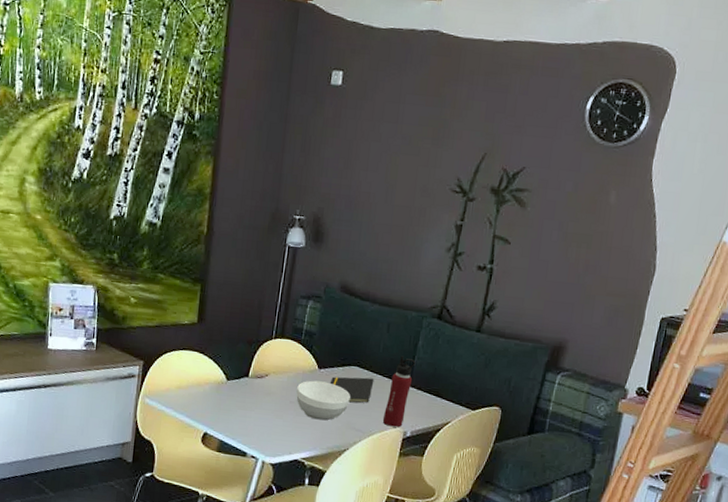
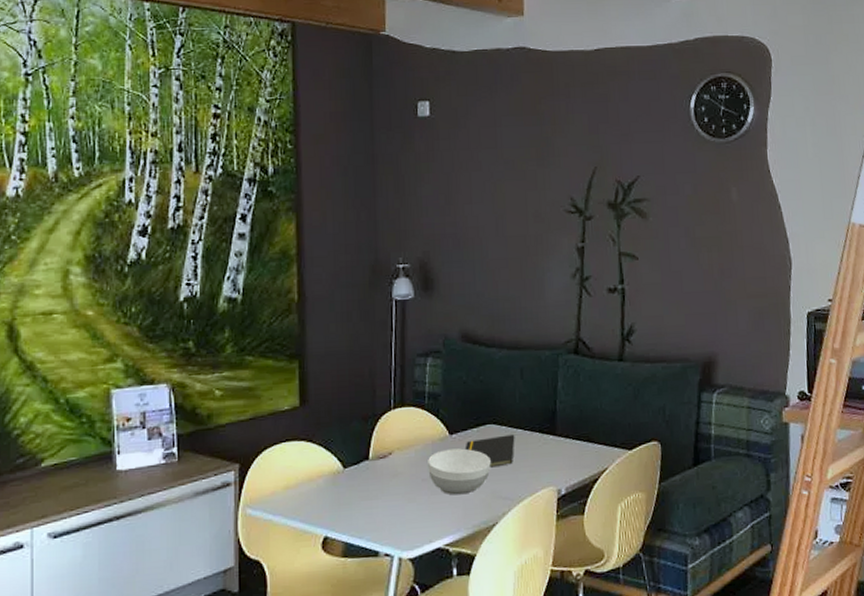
water bottle: present [382,355,416,428] -> none [531,402,558,487]

